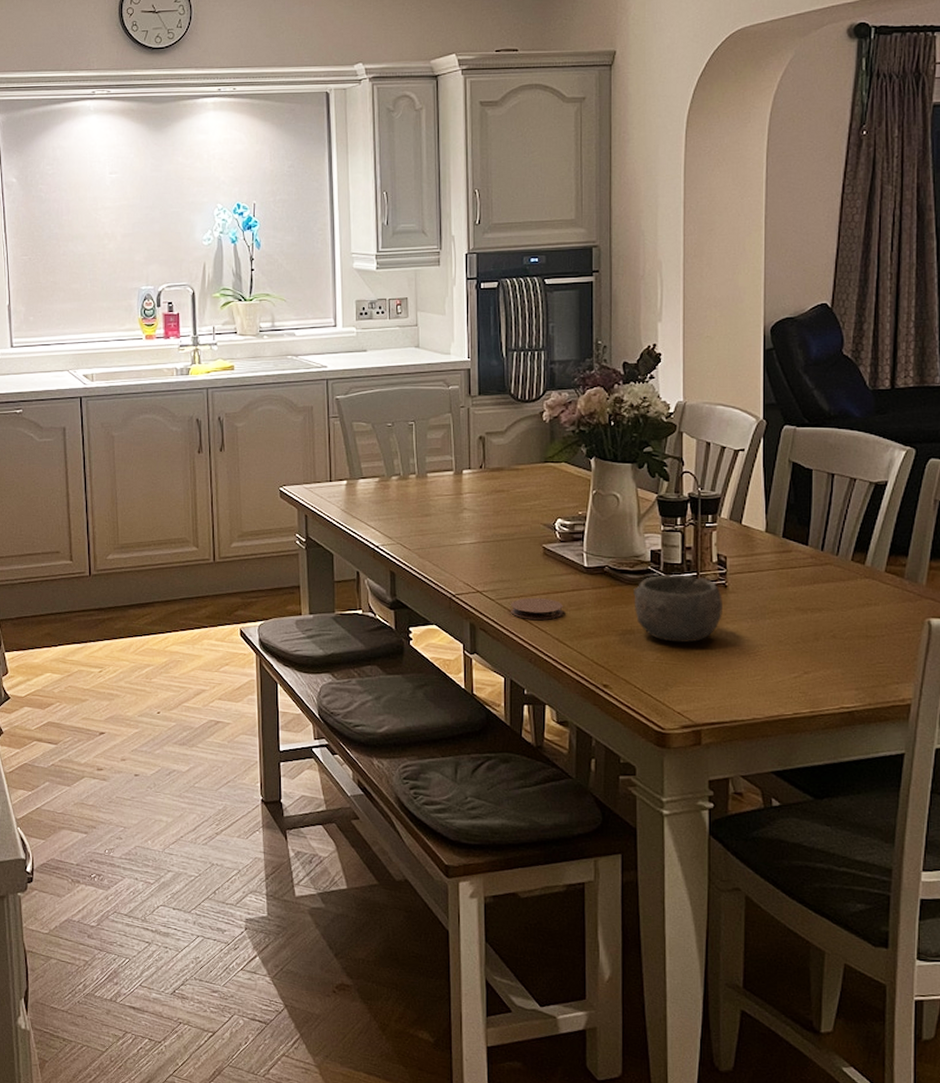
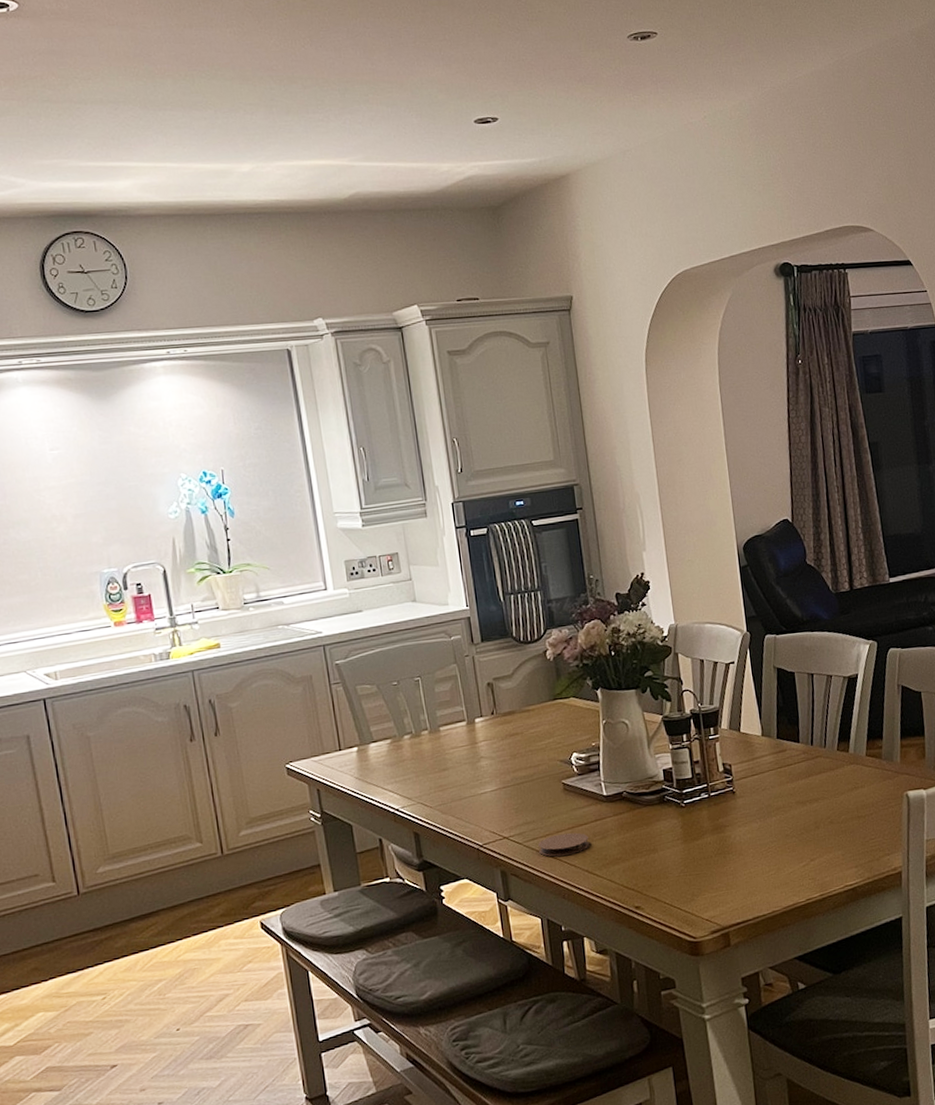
bowl: present [634,574,722,643] -> none [652,787,734,854]

